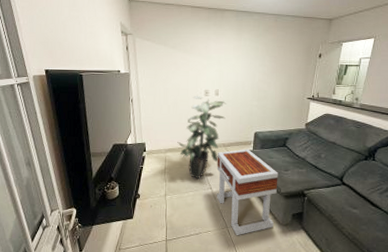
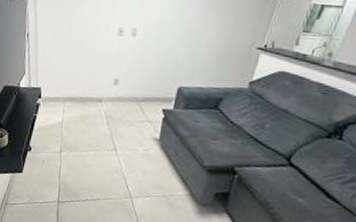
indoor plant: present [177,96,227,179] -> none [79,34,146,138]
side table: present [217,148,278,236] -> none [122,107,204,209]

